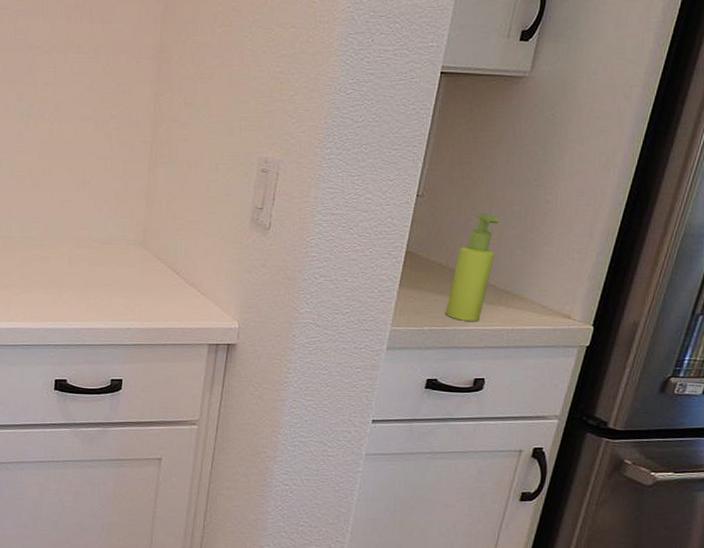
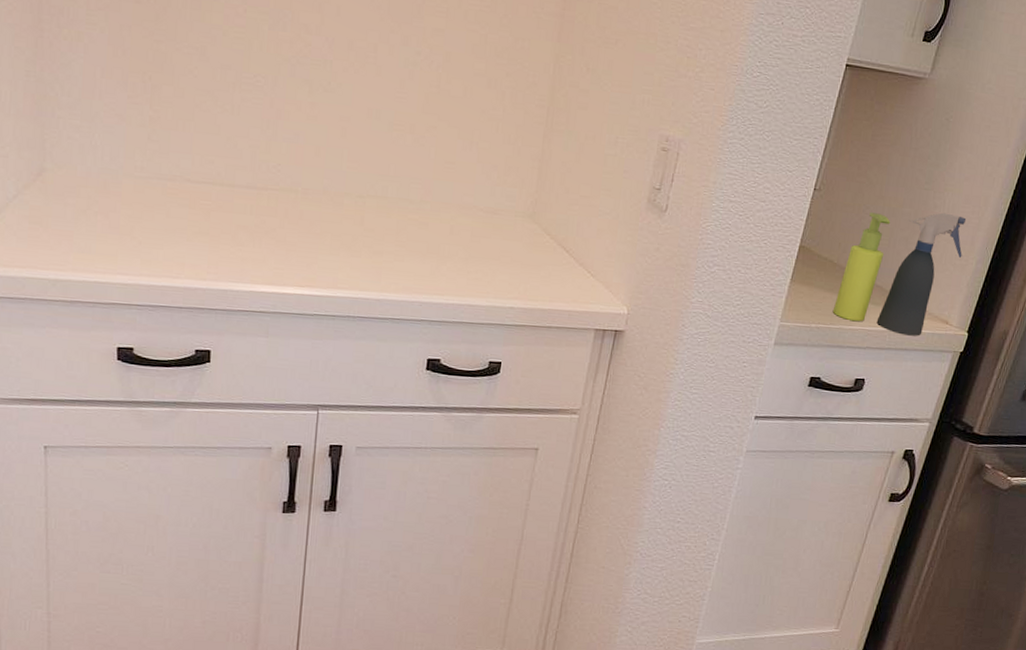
spray bottle: none [492,207,582,333] -> present [876,212,967,336]

